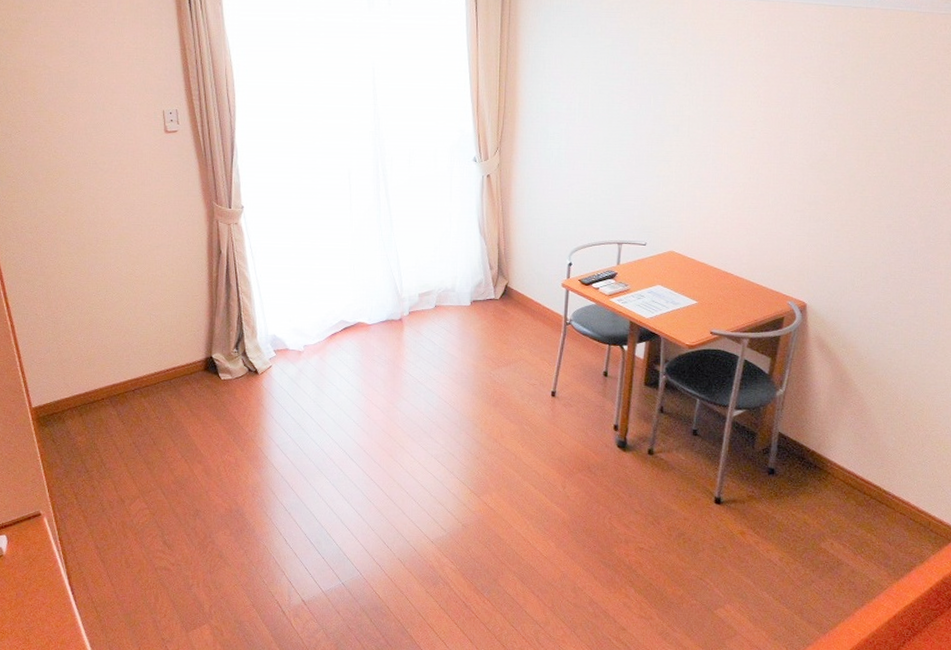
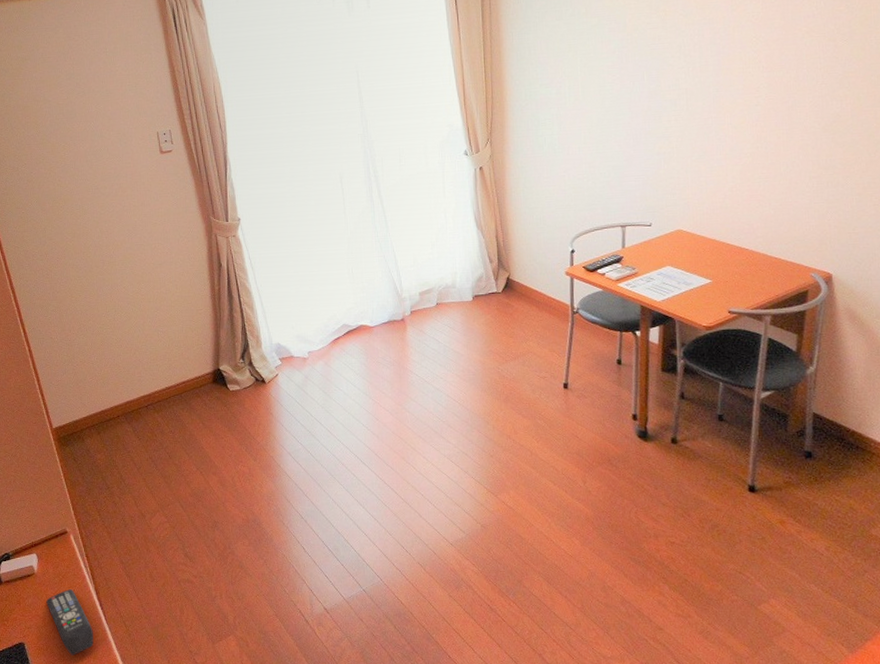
remote control: none [14,573,62,640] -> present [46,589,94,656]

